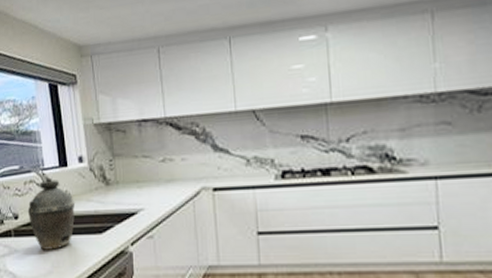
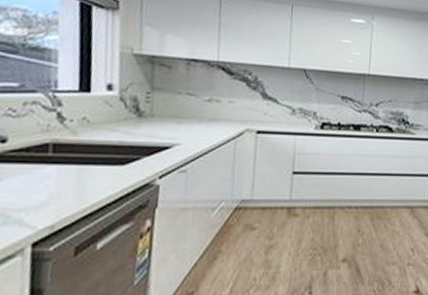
kettle: present [27,177,76,250] -> none [22,101,95,180]

